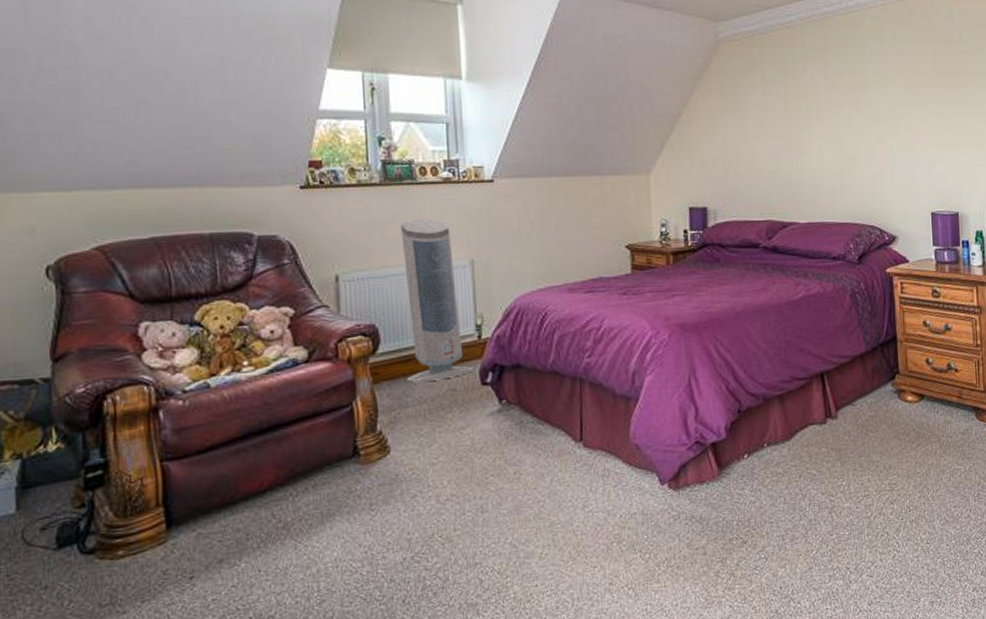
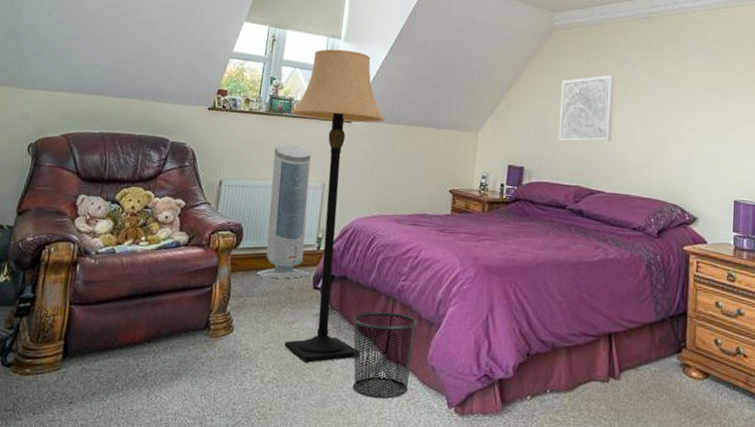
lamp: none [413,92,551,470] -> present [285,49,385,363]
waste bin: none [535,394,613,493] -> present [352,311,417,399]
wall art: none [737,90,799,173] -> present [558,75,615,142]

